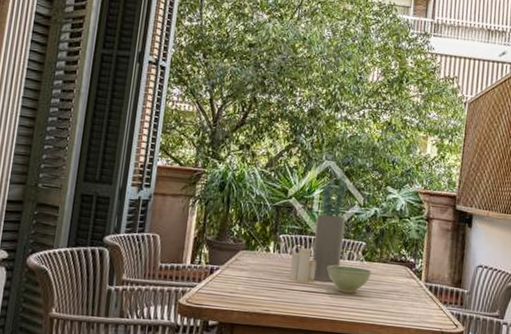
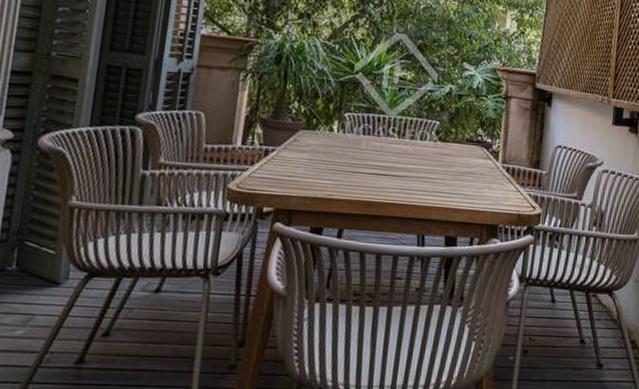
candle: present [289,246,316,284] -> none [355,125,385,166]
vase: present [312,170,348,283] -> none [381,44,421,165]
bowl: present [327,265,372,294] -> none [397,146,446,176]

